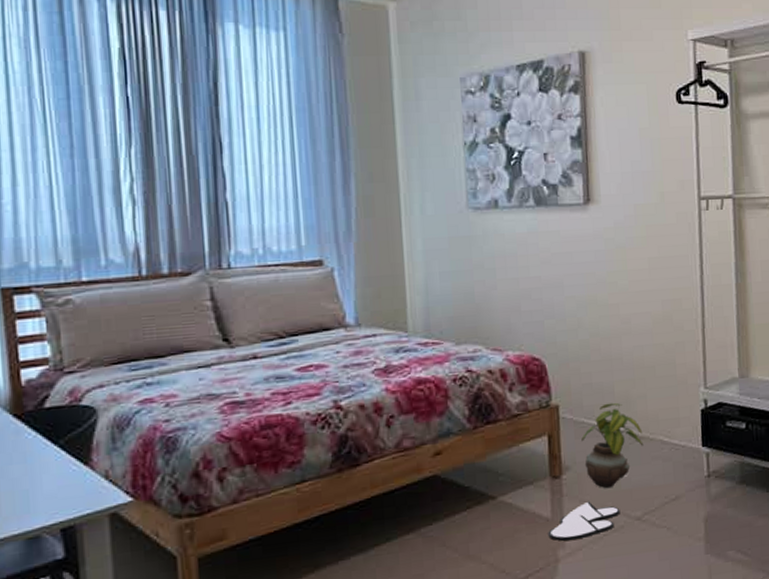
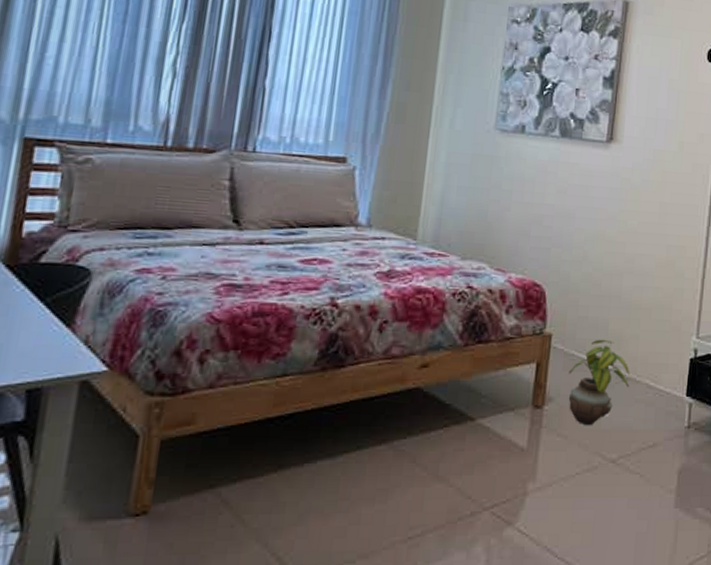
slippers: present [548,501,620,541] -> none [520,436,597,474]

